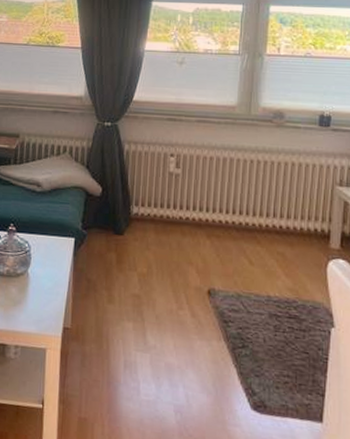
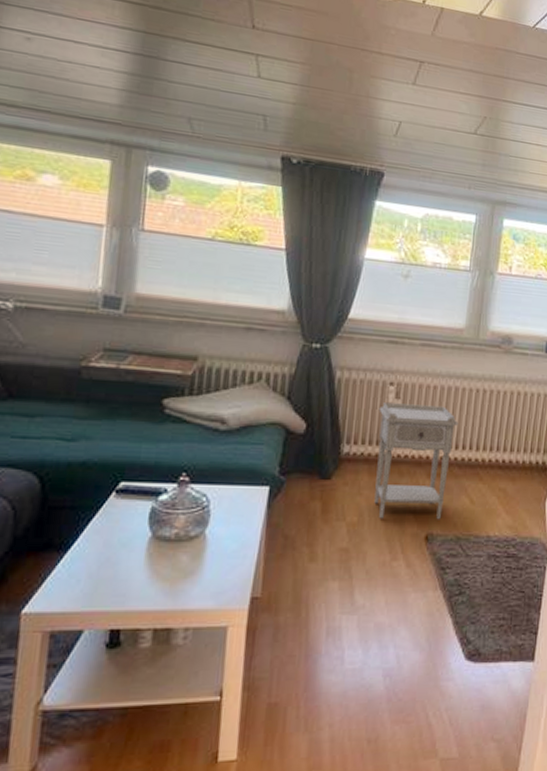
nightstand: none [161,171,235,277] -> present [374,402,459,520]

